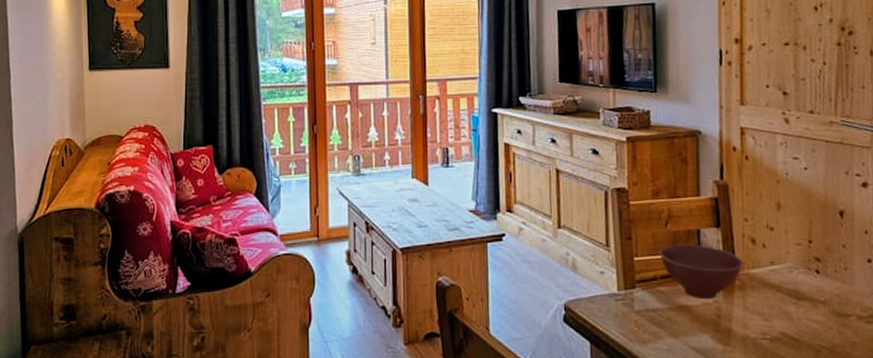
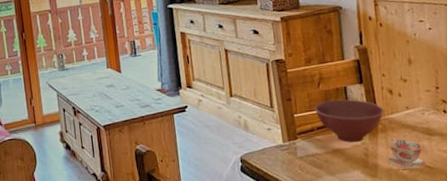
teacup: none [744,297,791,340] -> present [388,137,426,169]

